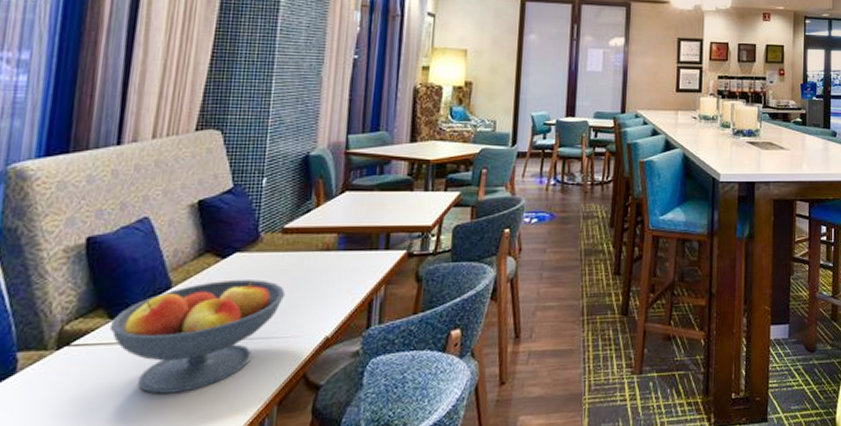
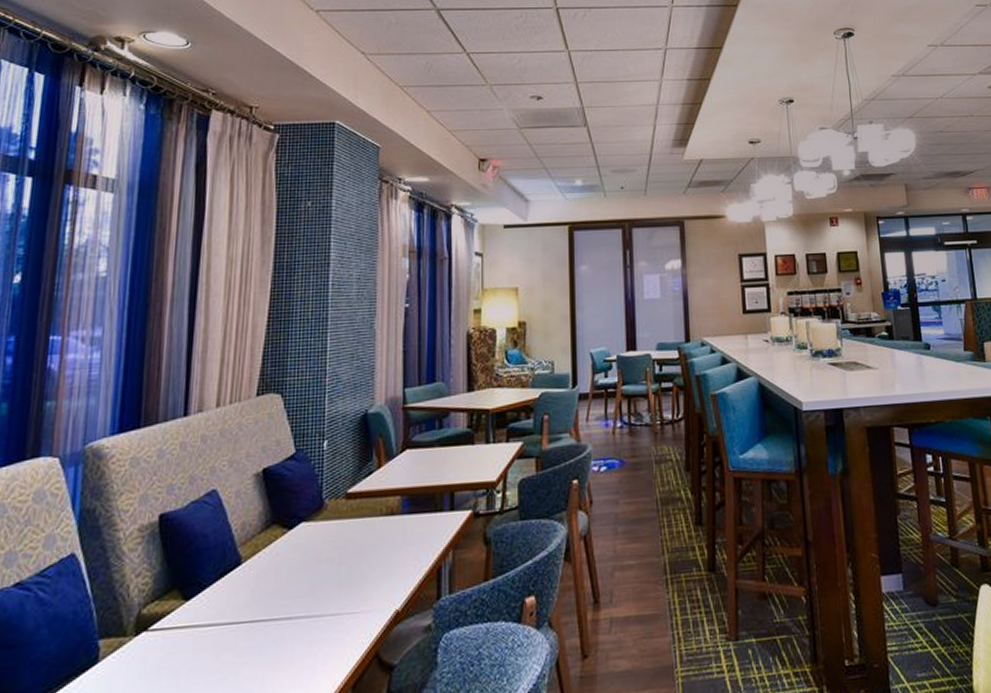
fruit bowl: present [109,279,286,394] -> none [184,550,353,681]

